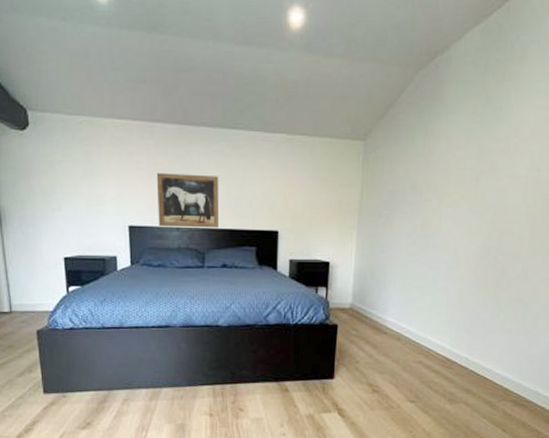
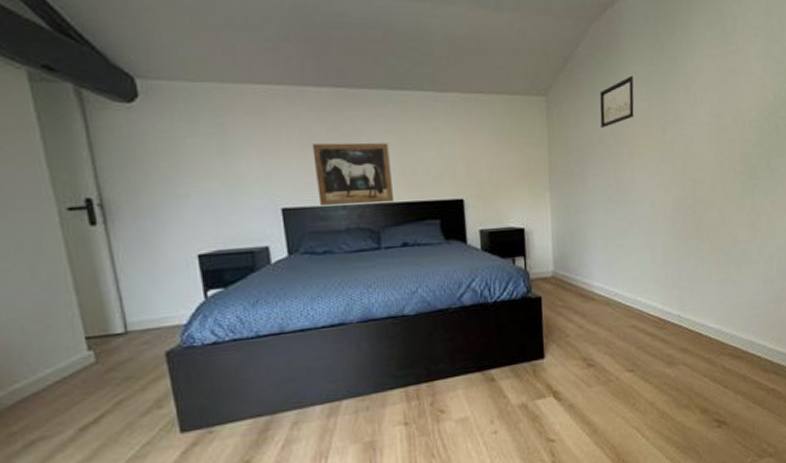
wall art: none [414,124,453,174] -> present [599,75,634,128]

